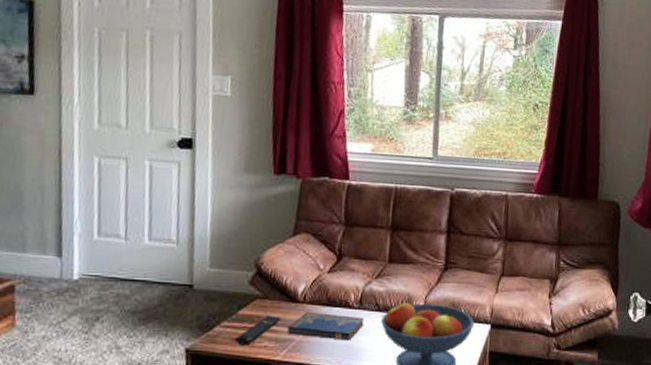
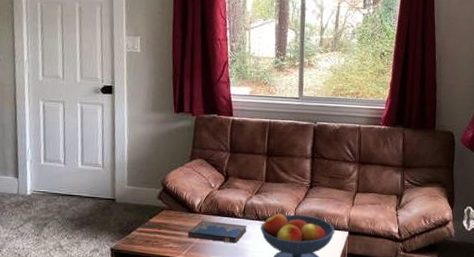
remote control: present [234,315,282,346] -> none [147,223,183,246]

